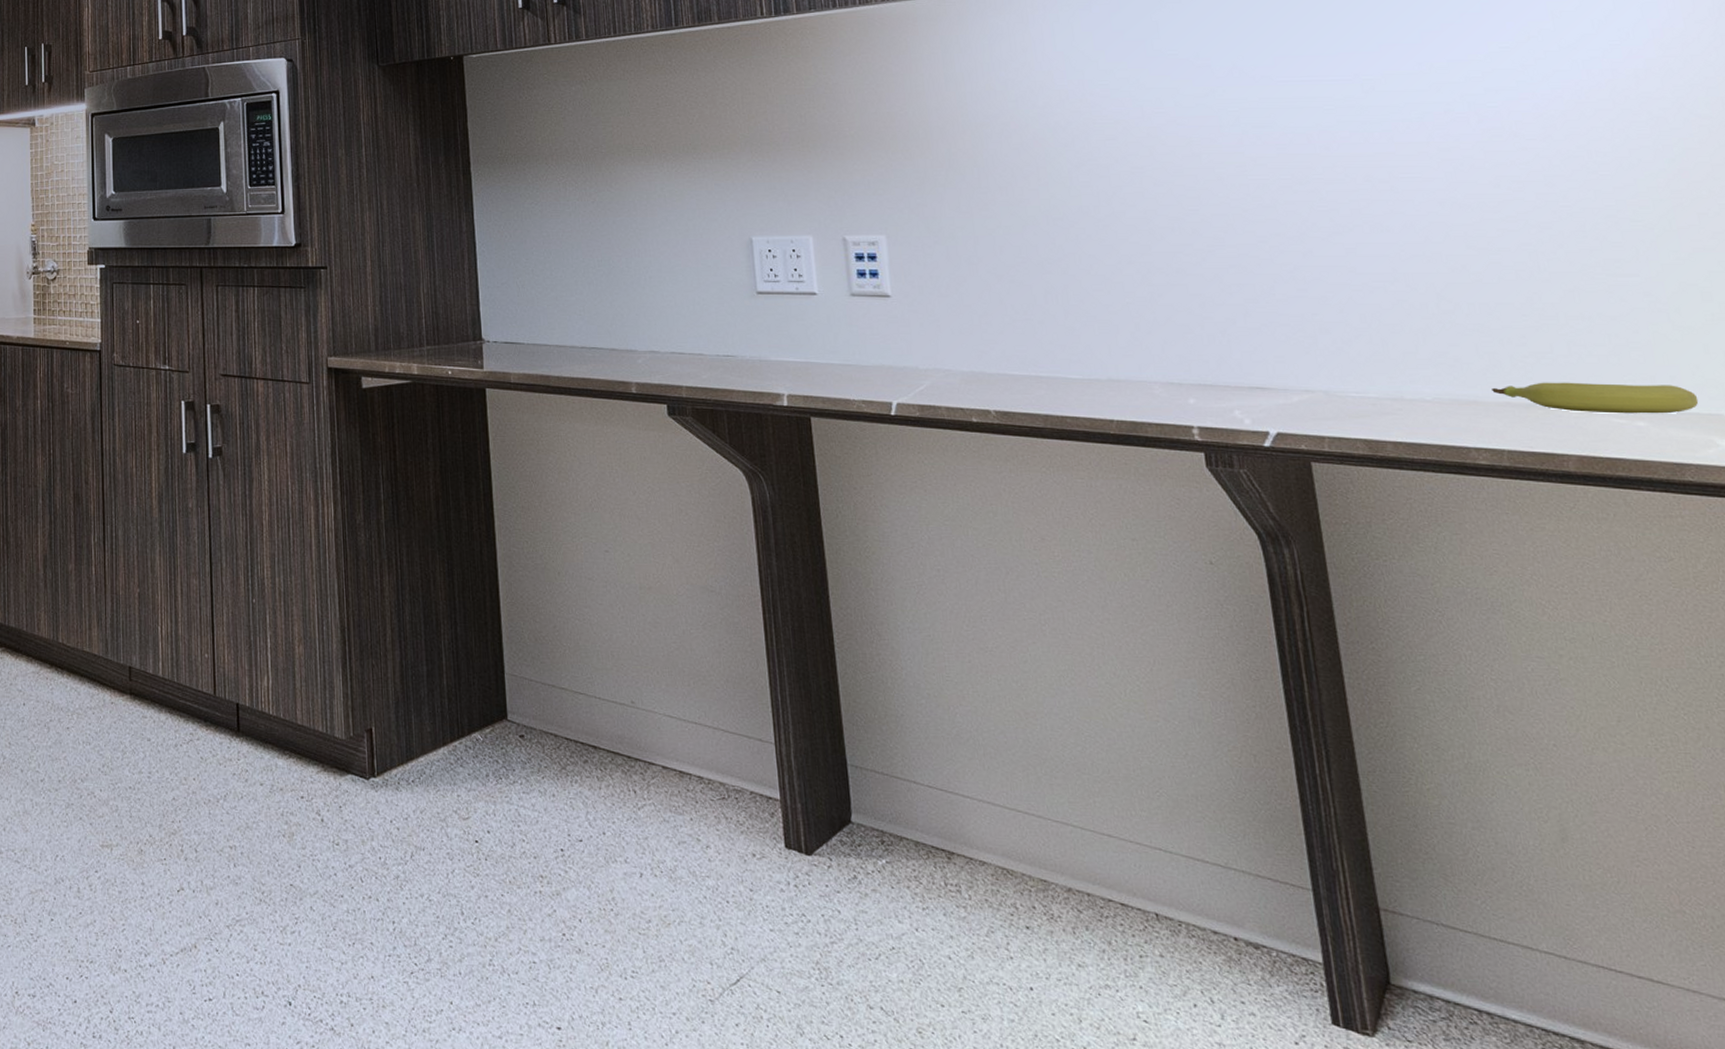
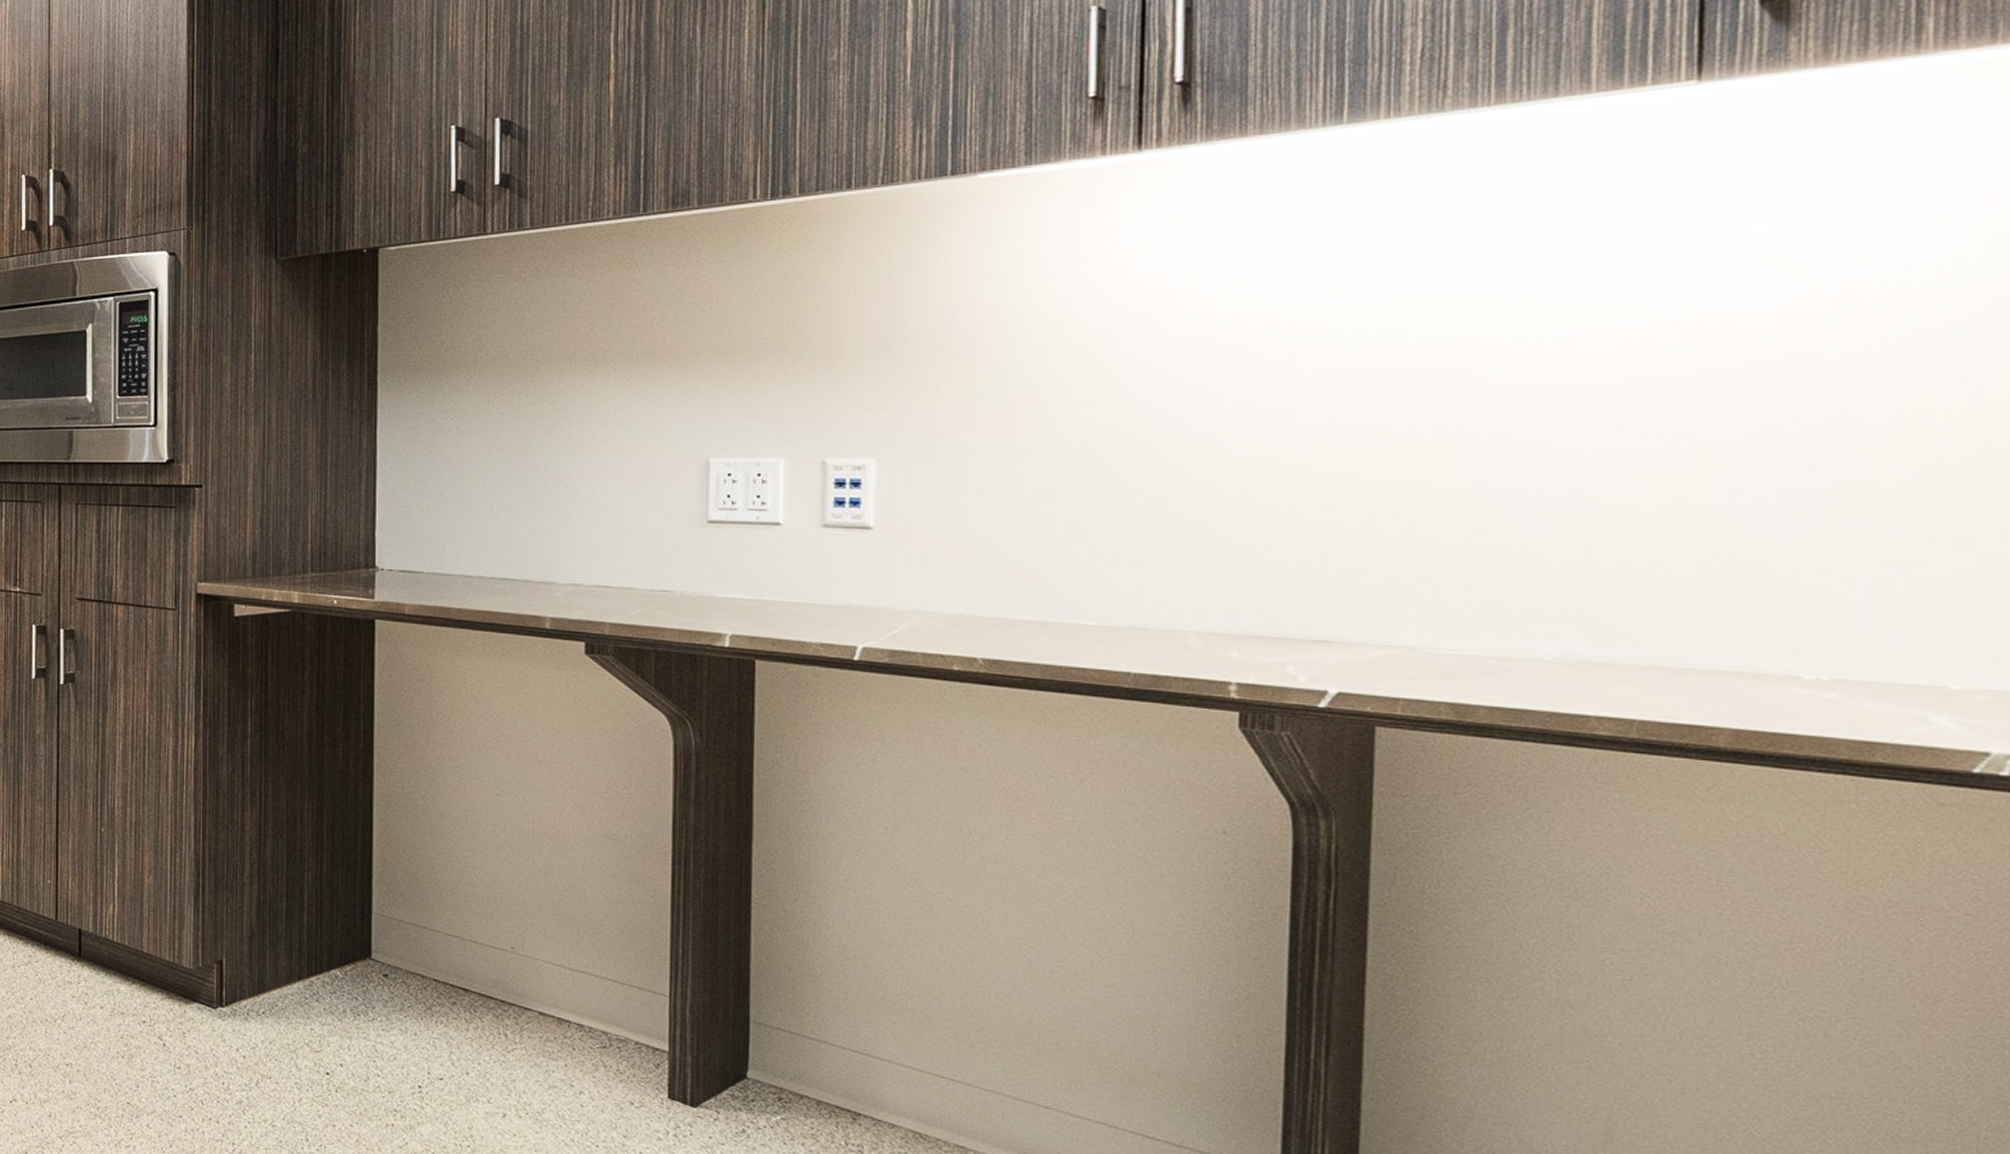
fruit: present [1492,382,1699,414] -> none [1635,643,1919,685]

